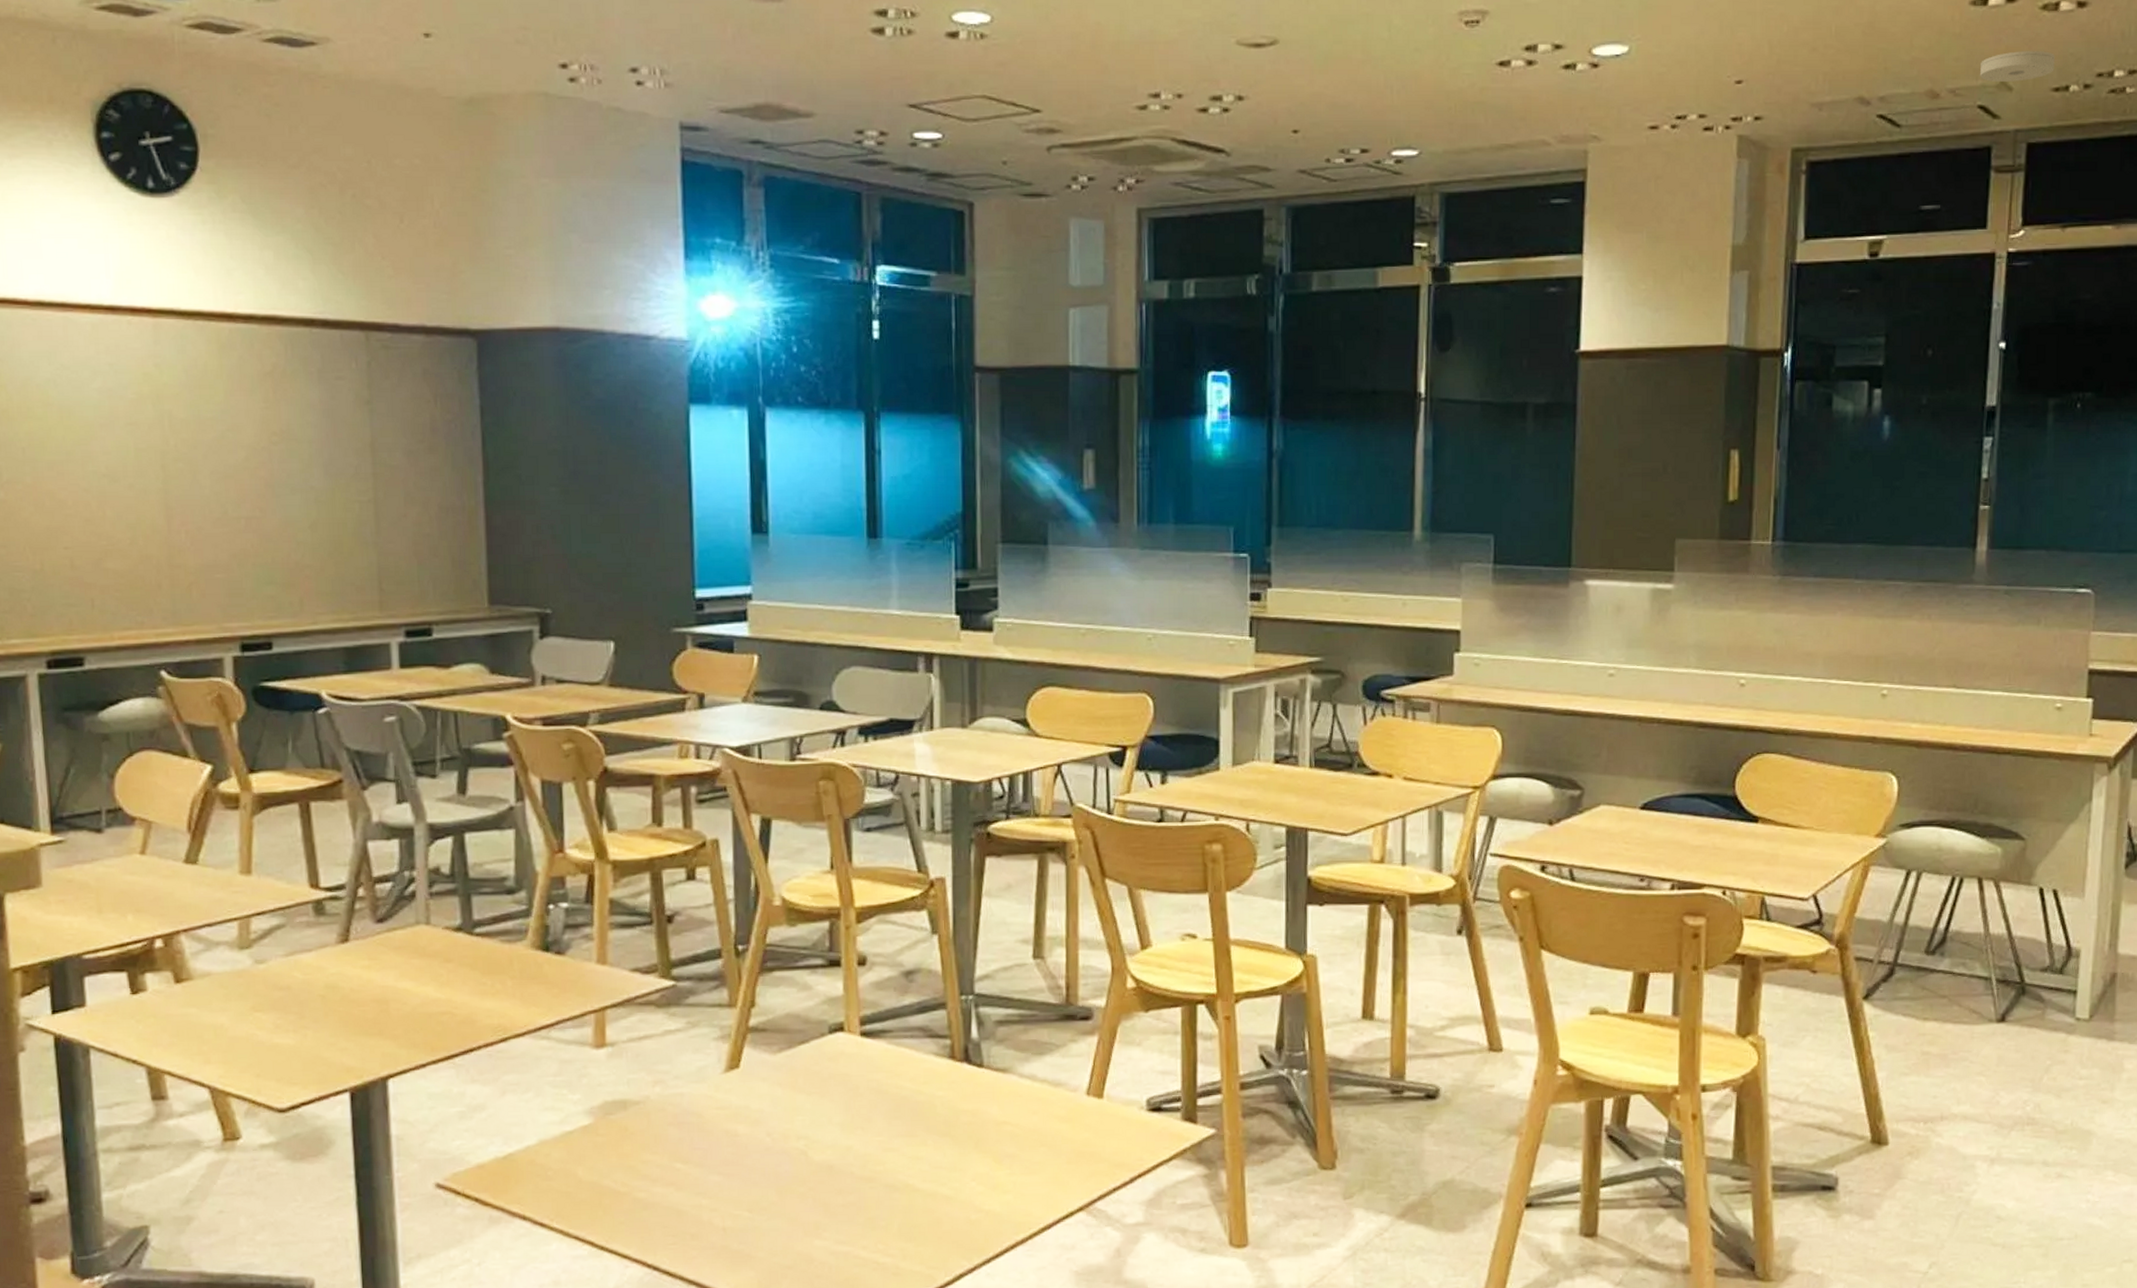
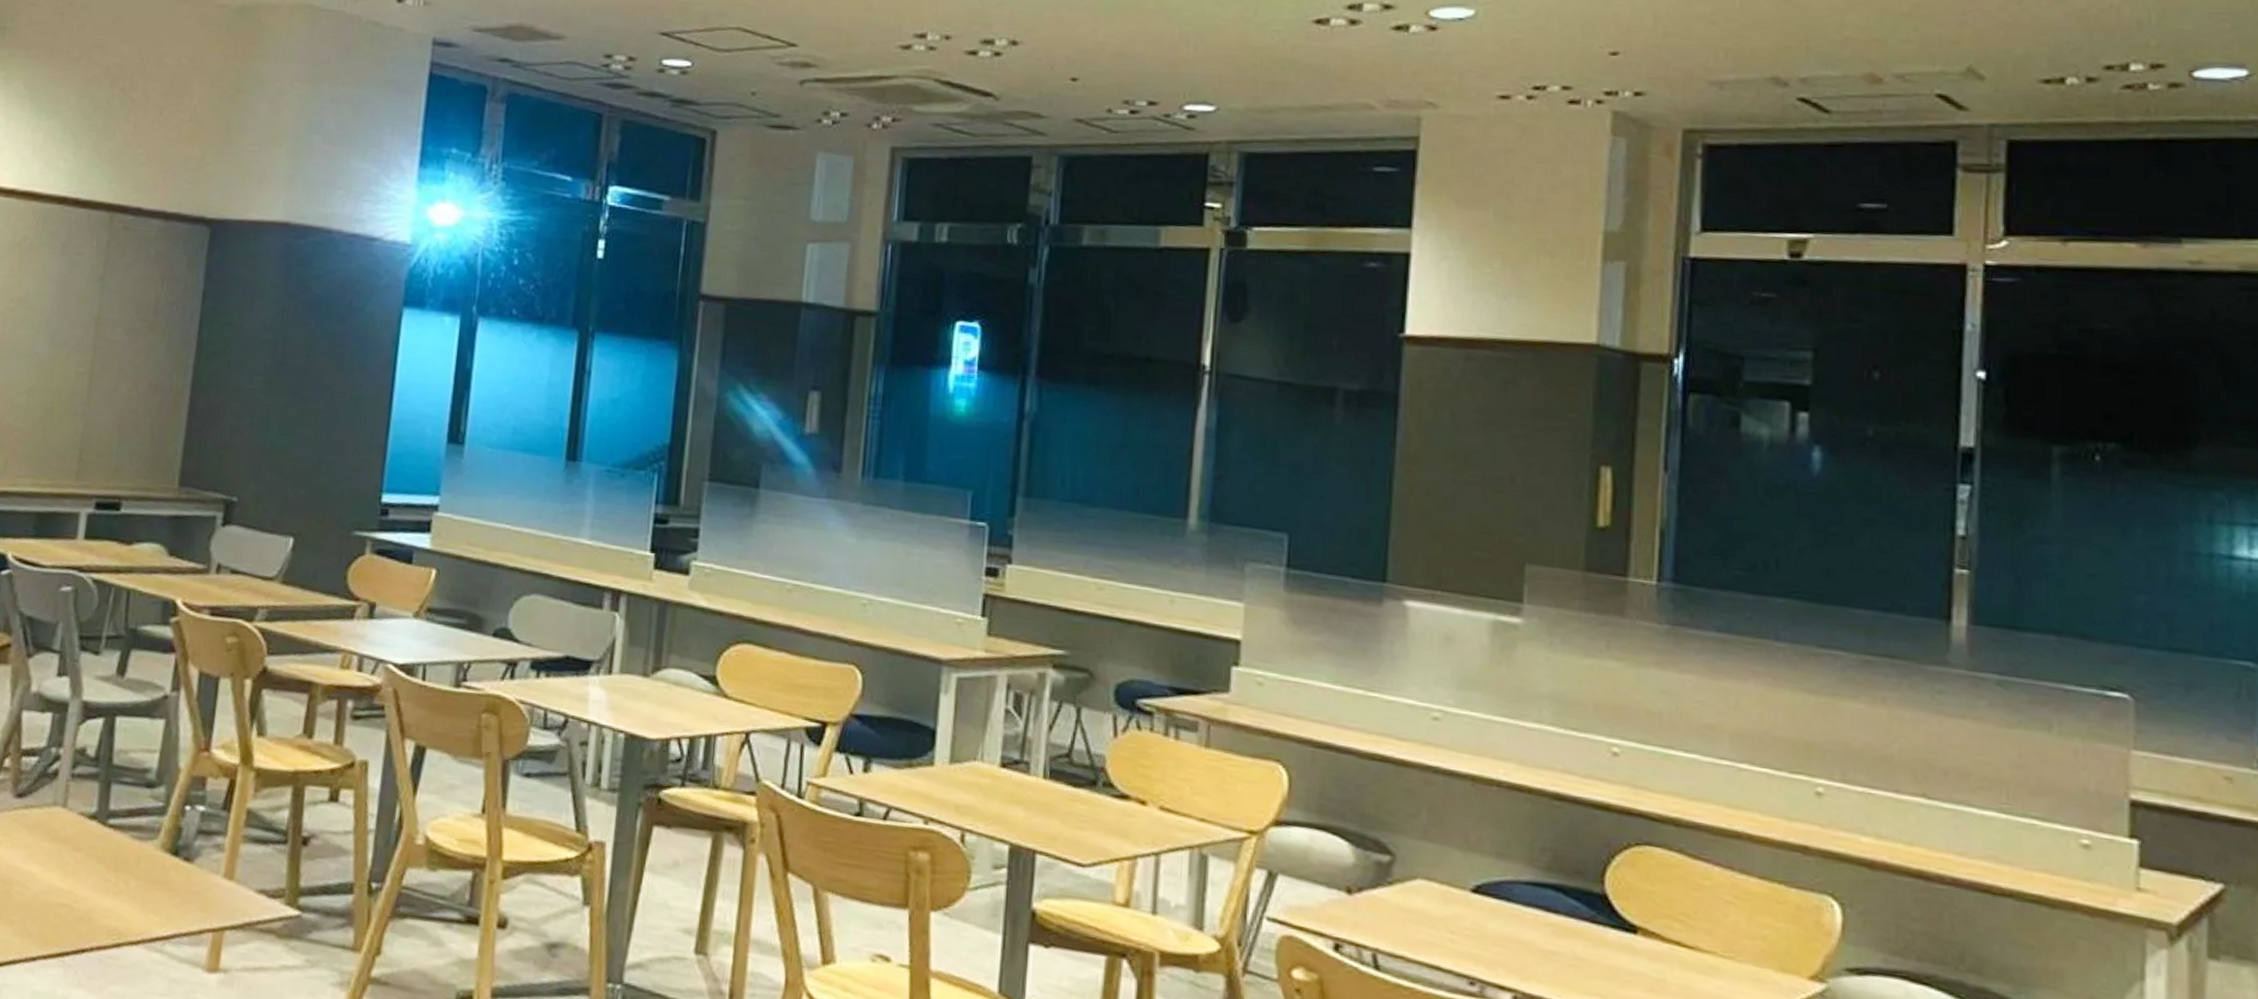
smoke detector: present [1979,51,2055,82] -> none [1937,36,2043,70]

